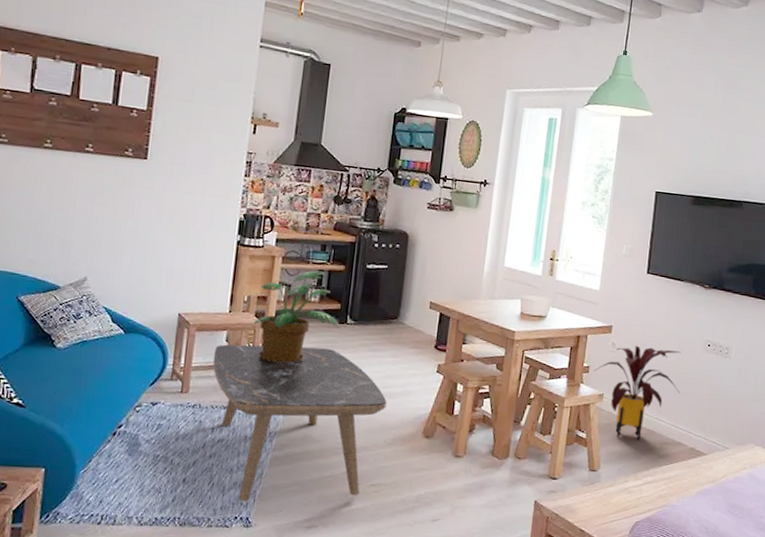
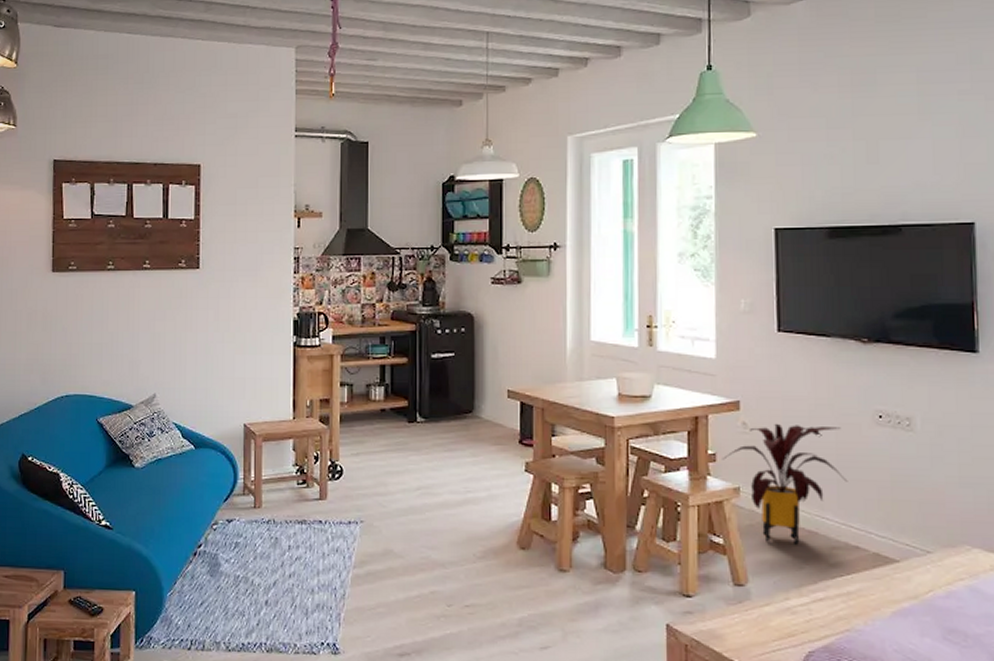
coffee table: present [212,344,387,502] -> none [282,451,471,626]
potted plant: present [253,270,339,364] -> none [318,366,408,471]

